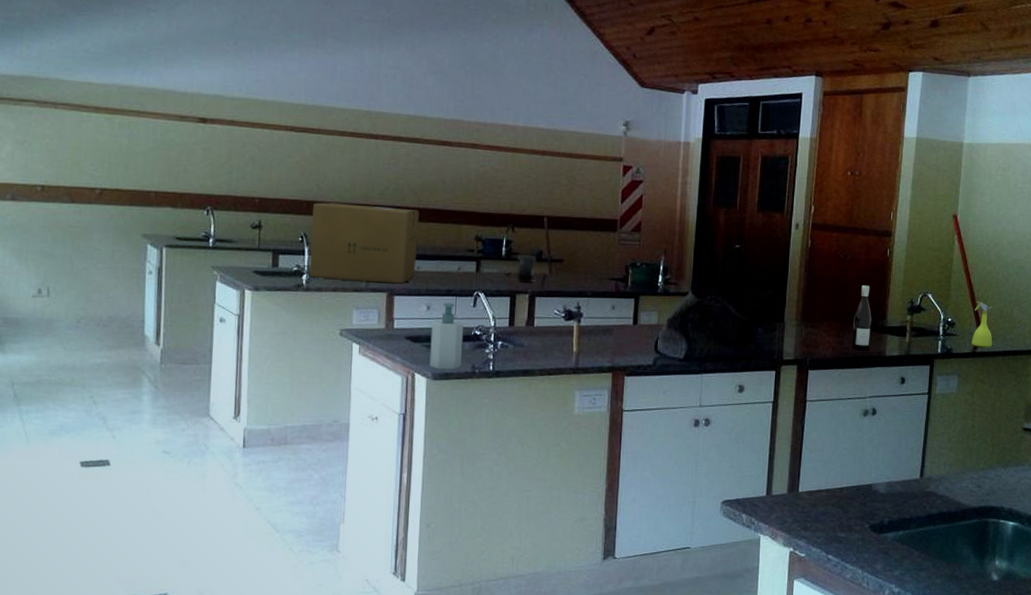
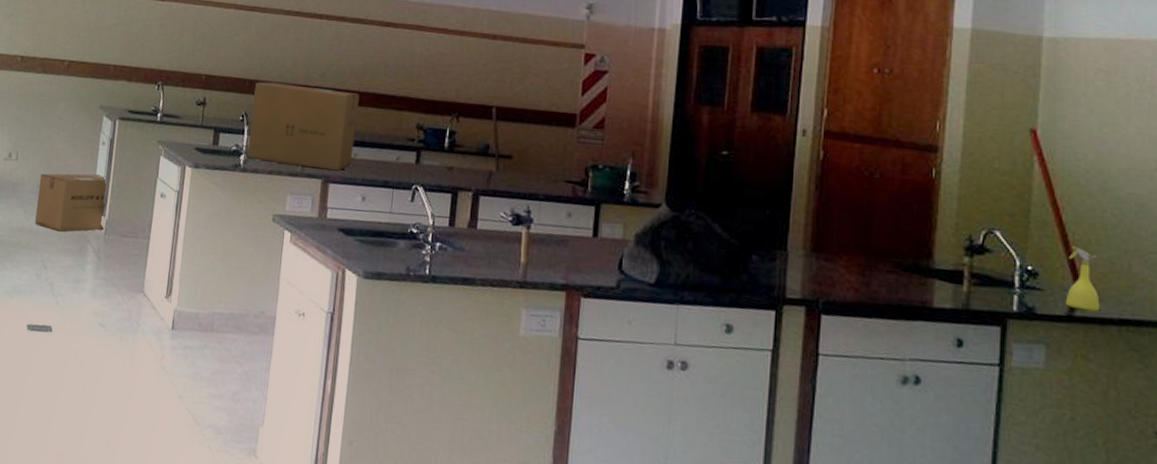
box: none [77,304,160,365] -> present [35,173,107,232]
soap bottle: present [429,302,464,370] -> none [361,194,400,270]
jar: present [516,254,536,283] -> none [459,147,482,179]
bottle: present [851,285,872,351] -> none [882,212,912,298]

